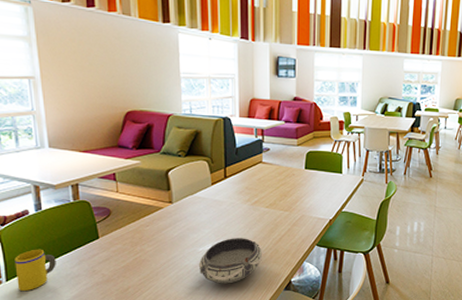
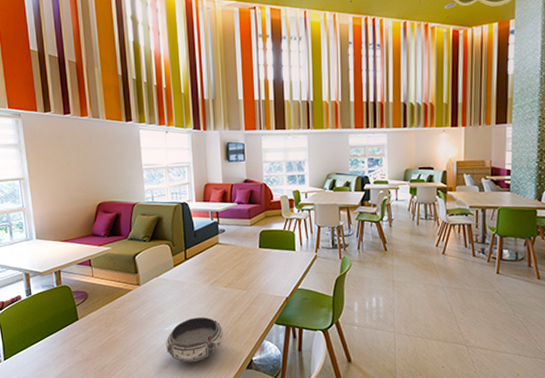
mug: present [14,249,56,292] -> none [10,330,44,370]

